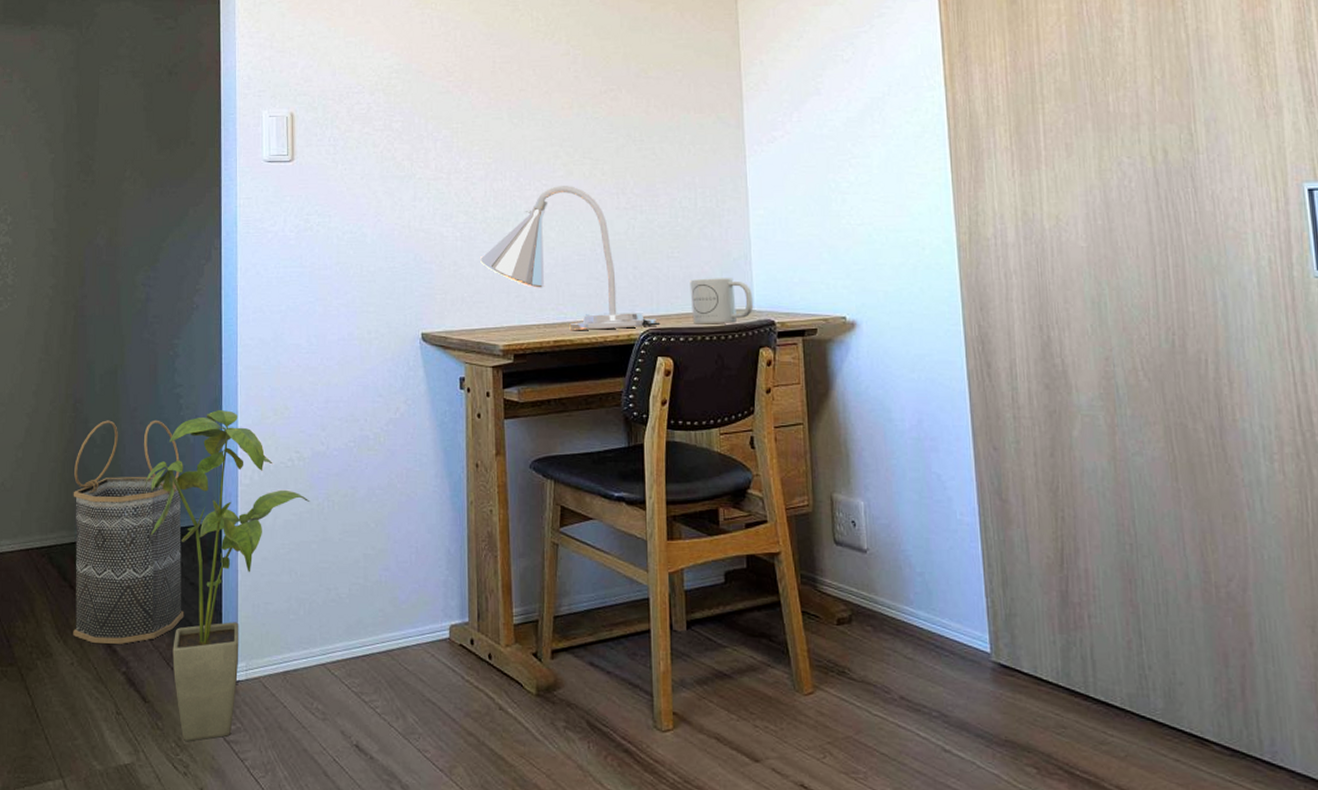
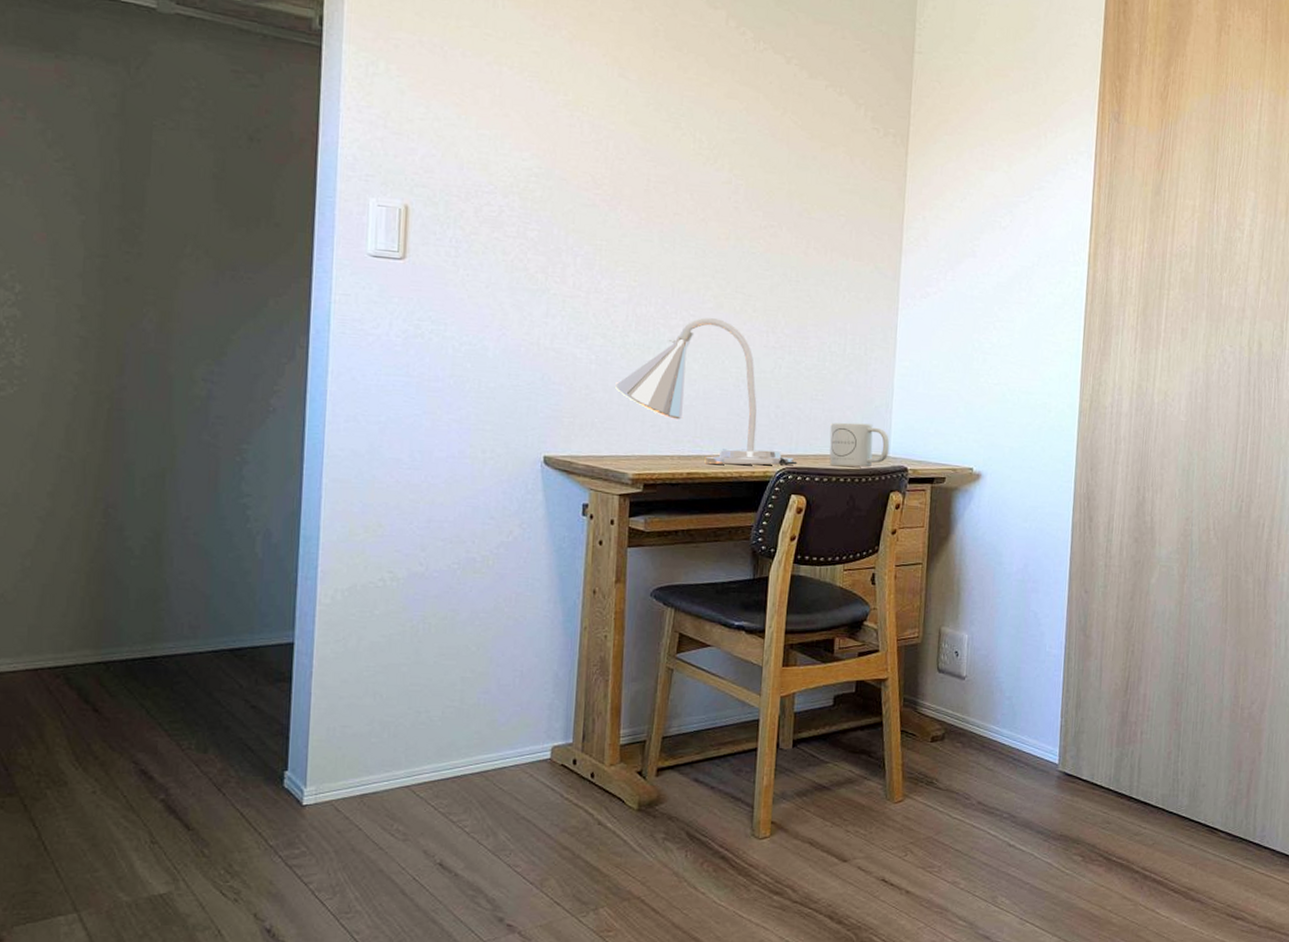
basket: present [73,419,185,644] -> none [96,529,244,771]
house plant: present [144,409,310,742] -> none [195,523,403,869]

